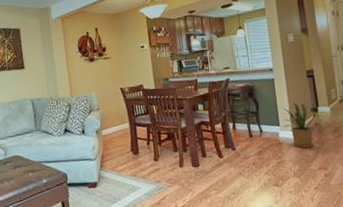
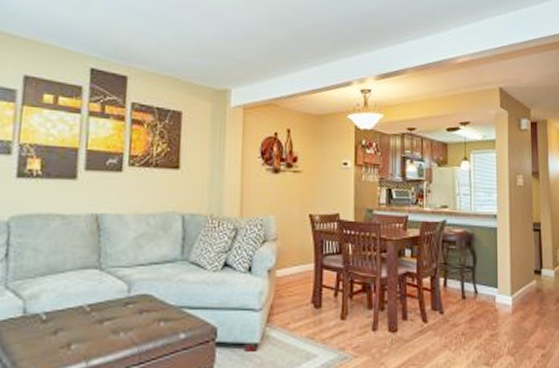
house plant: present [282,100,316,148] -> none [502,257,538,319]

